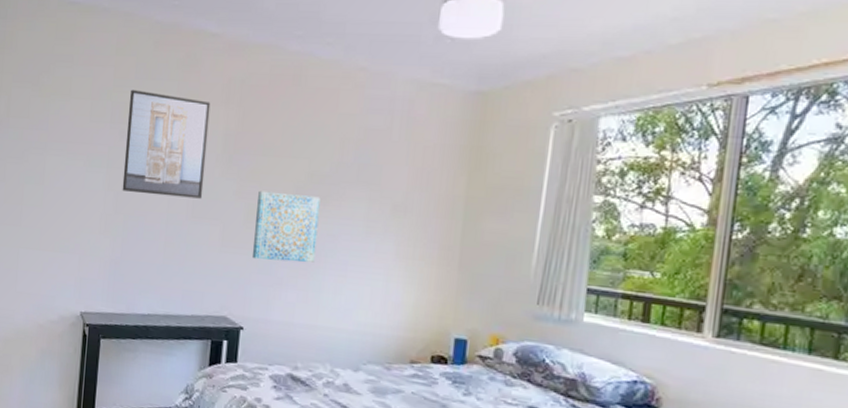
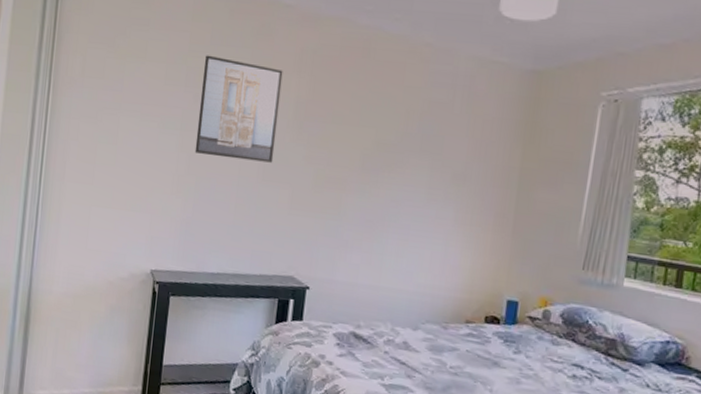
wall art: present [251,190,321,263] -> none [319,156,386,227]

